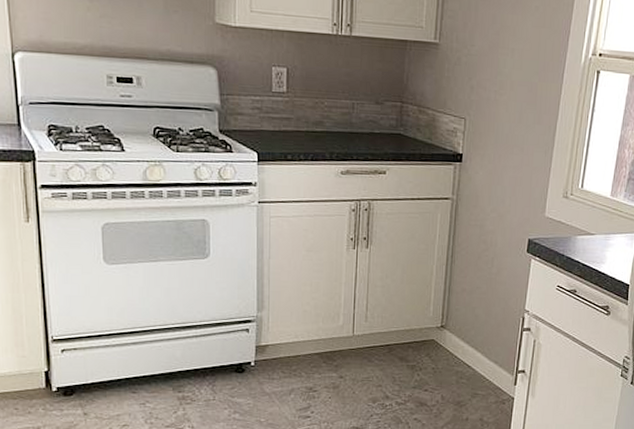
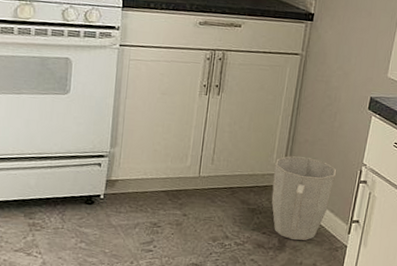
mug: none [431,307,498,396] -> present [271,156,337,241]

